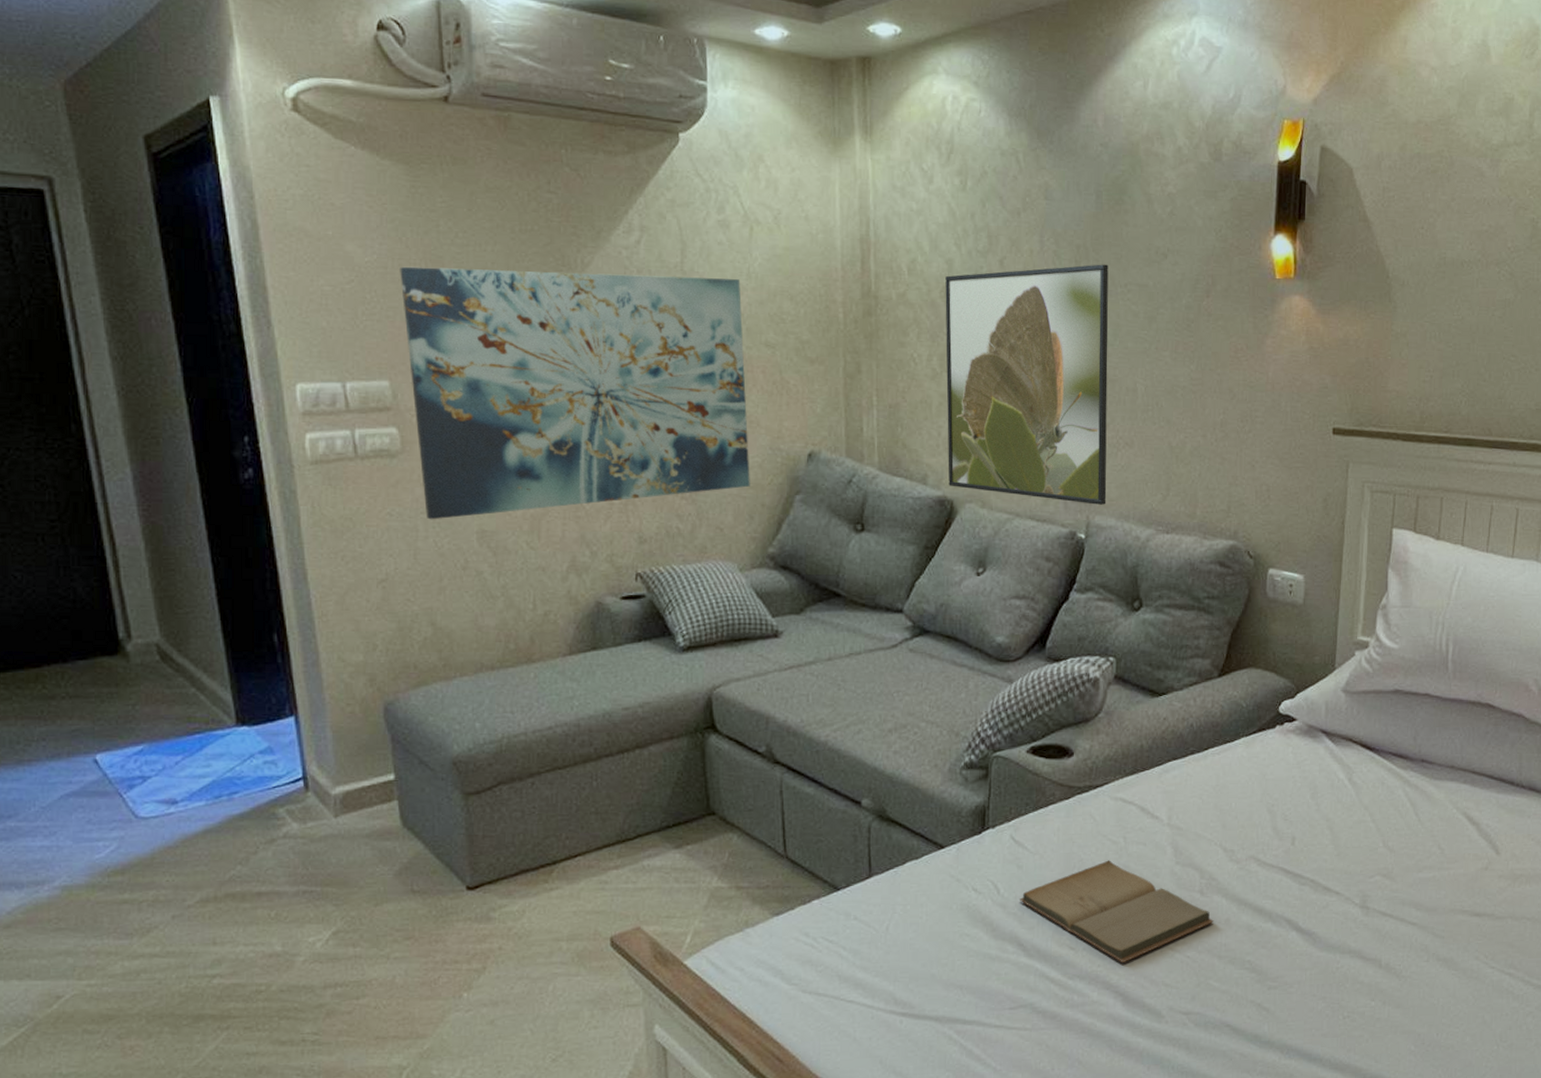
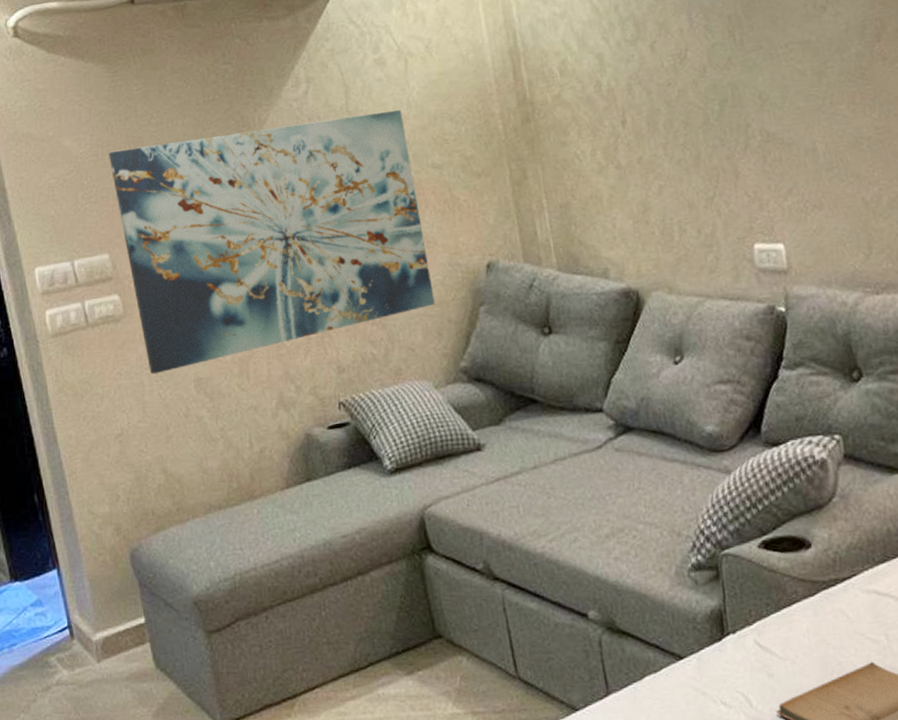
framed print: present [945,264,1109,505] -> none [598,28,803,277]

